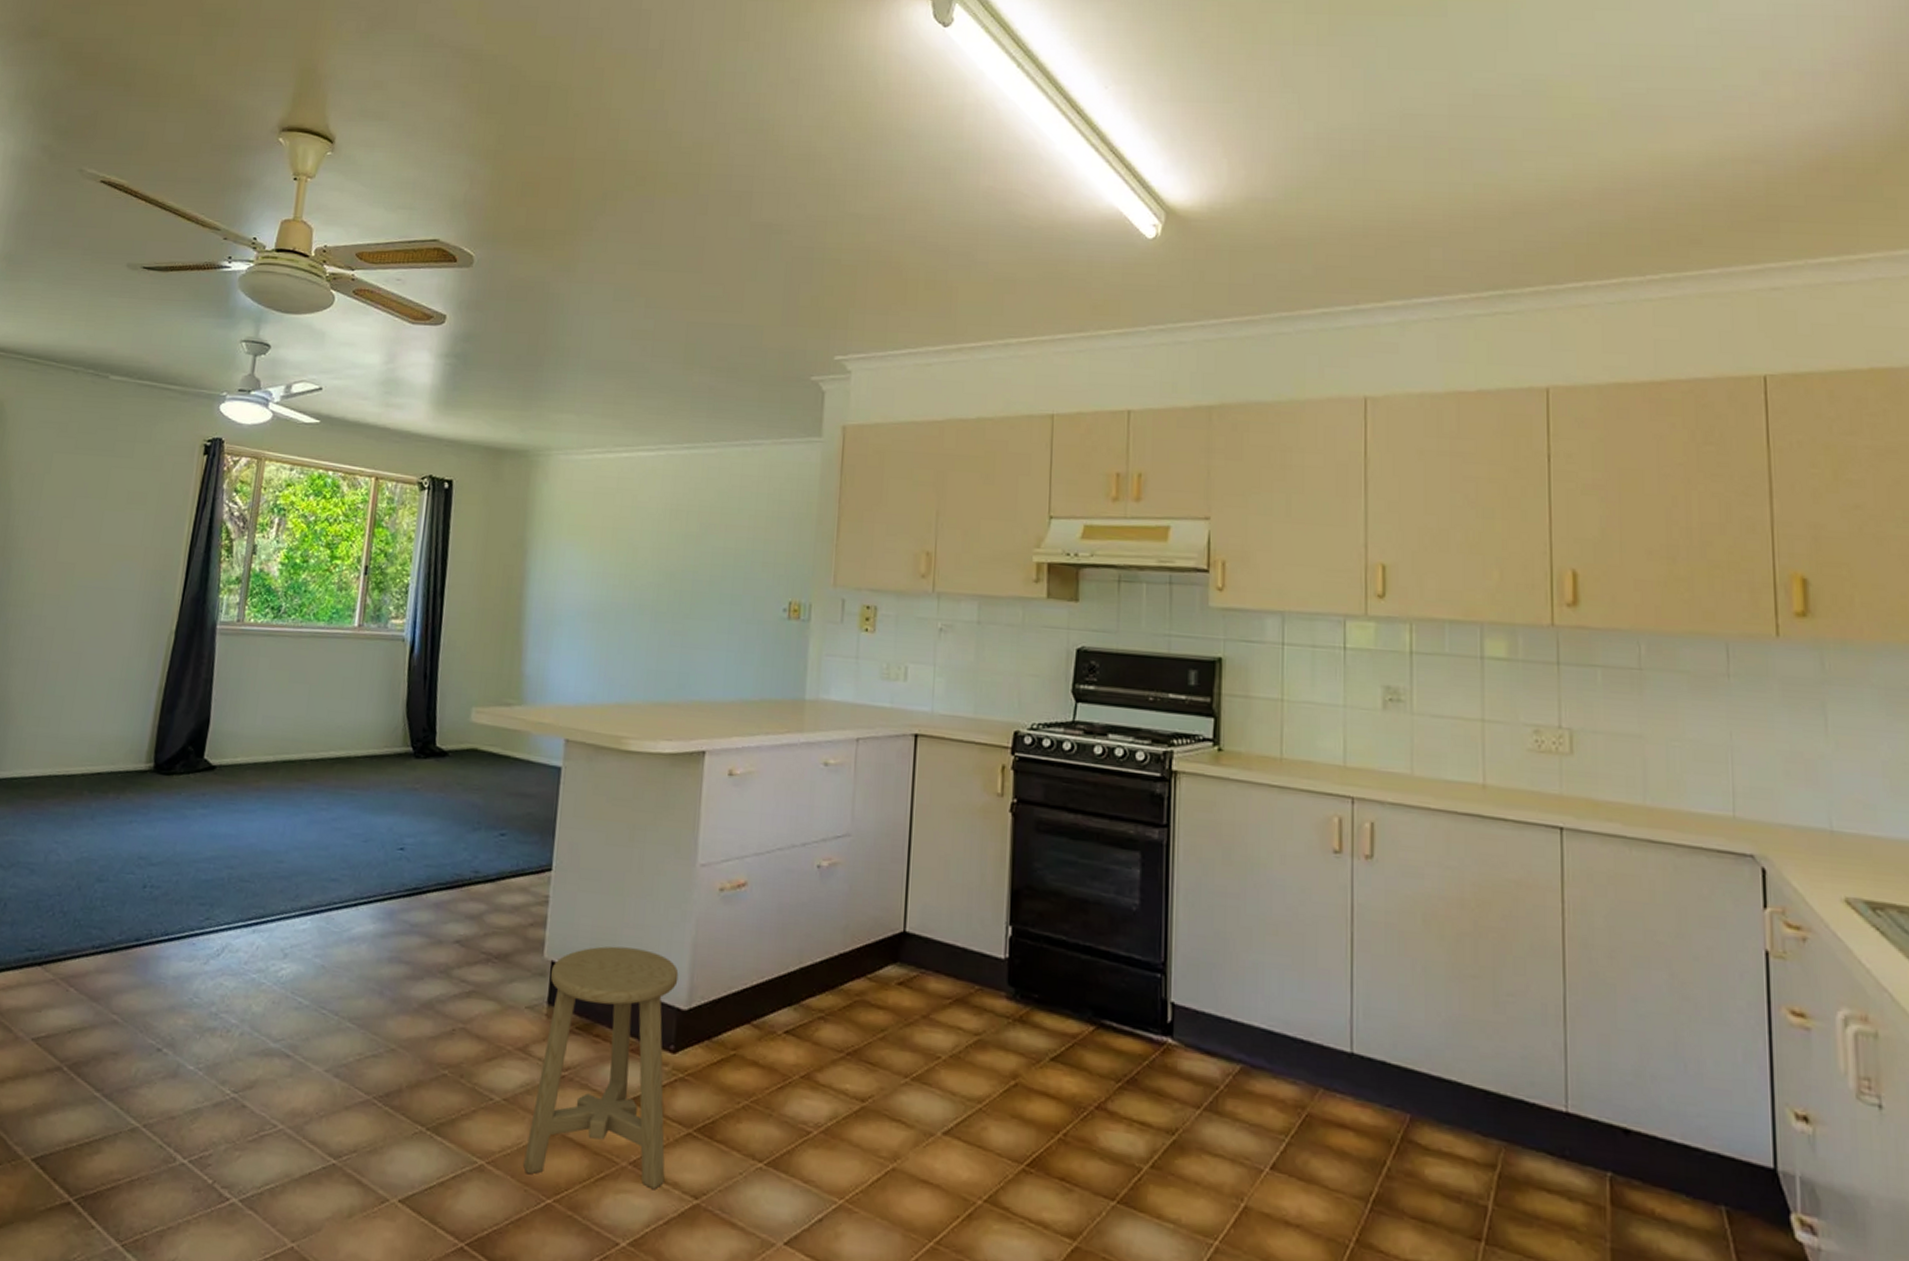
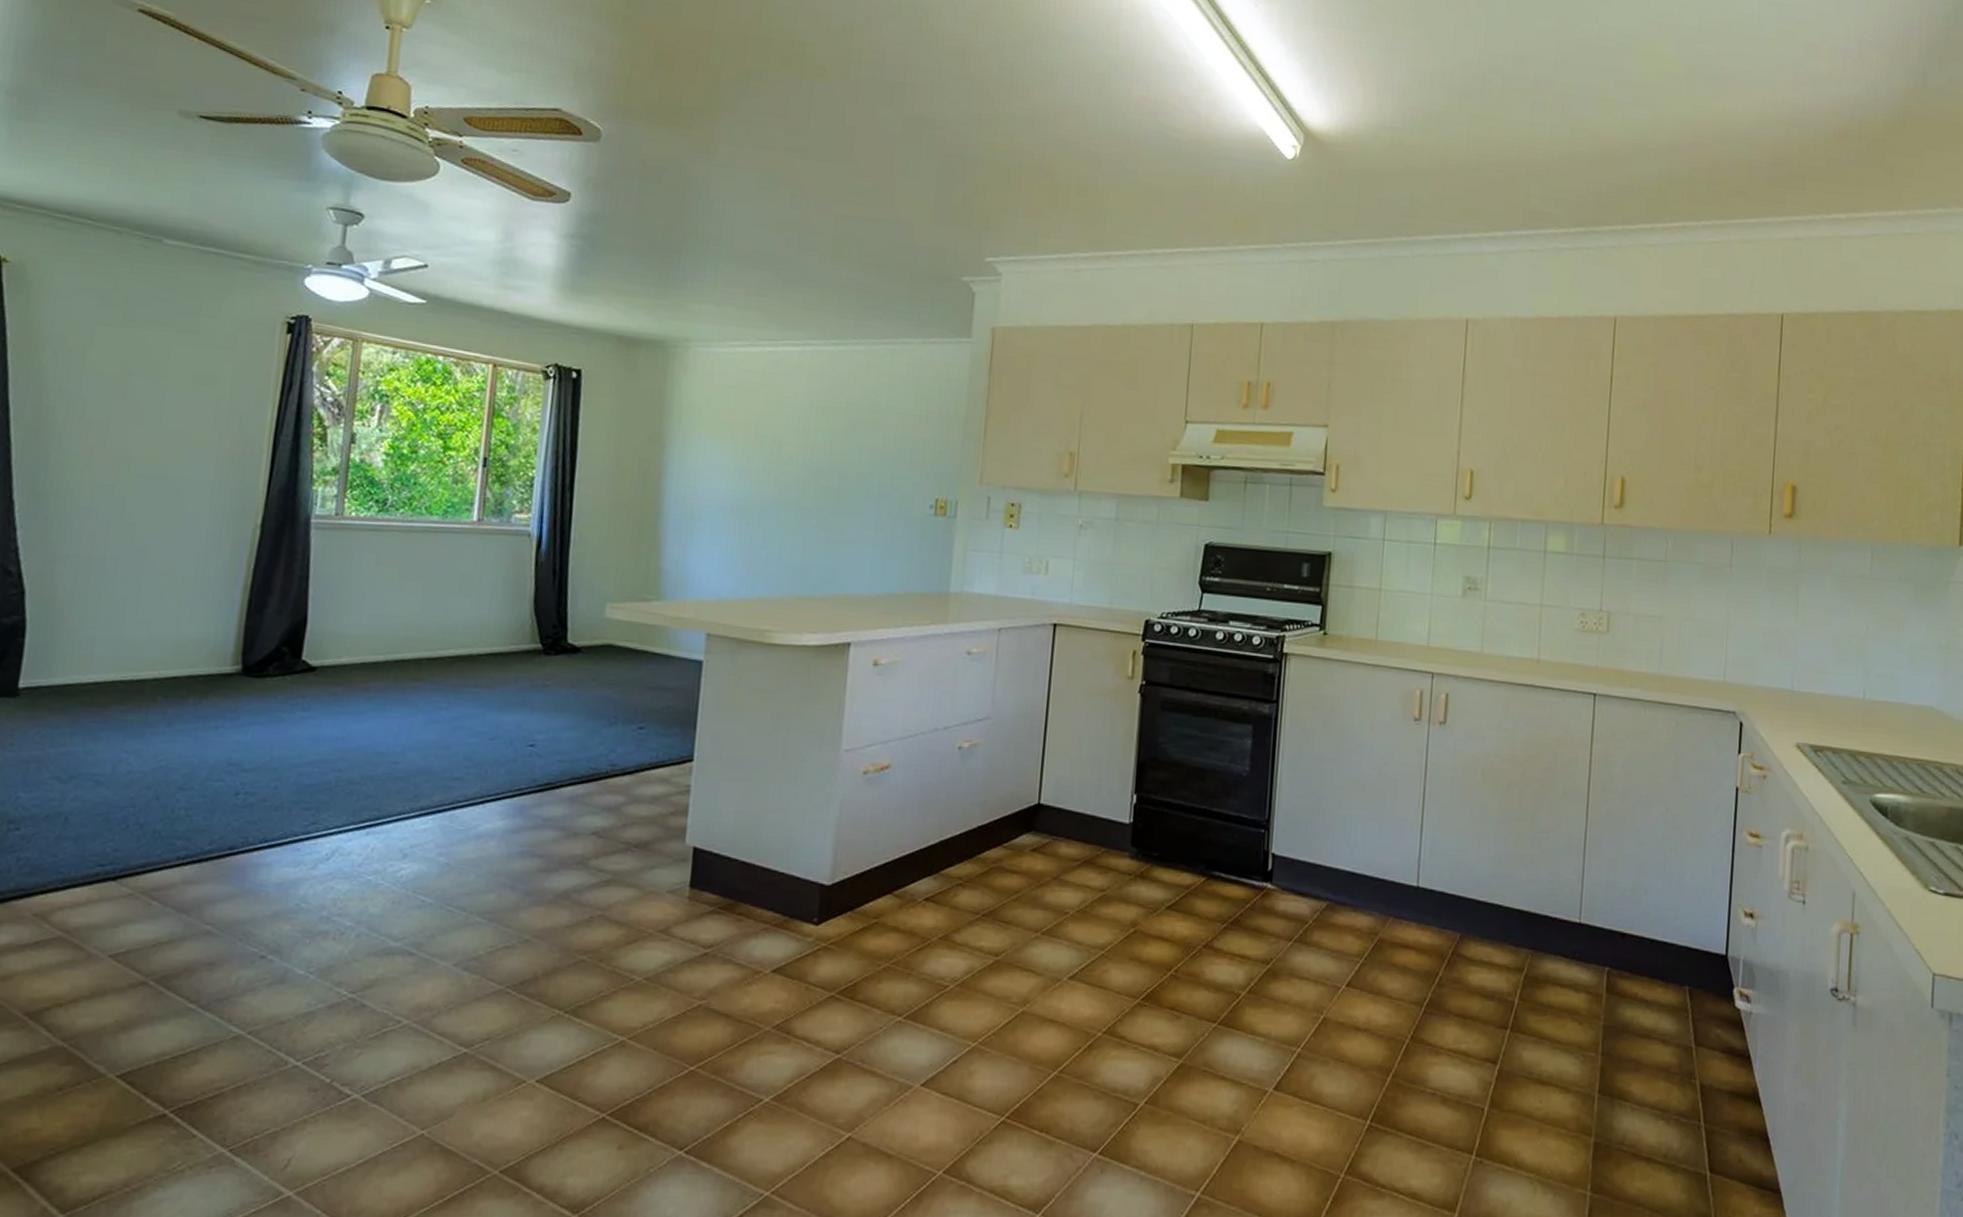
stool: present [523,946,679,1190] -> none [666,830,822,1049]

